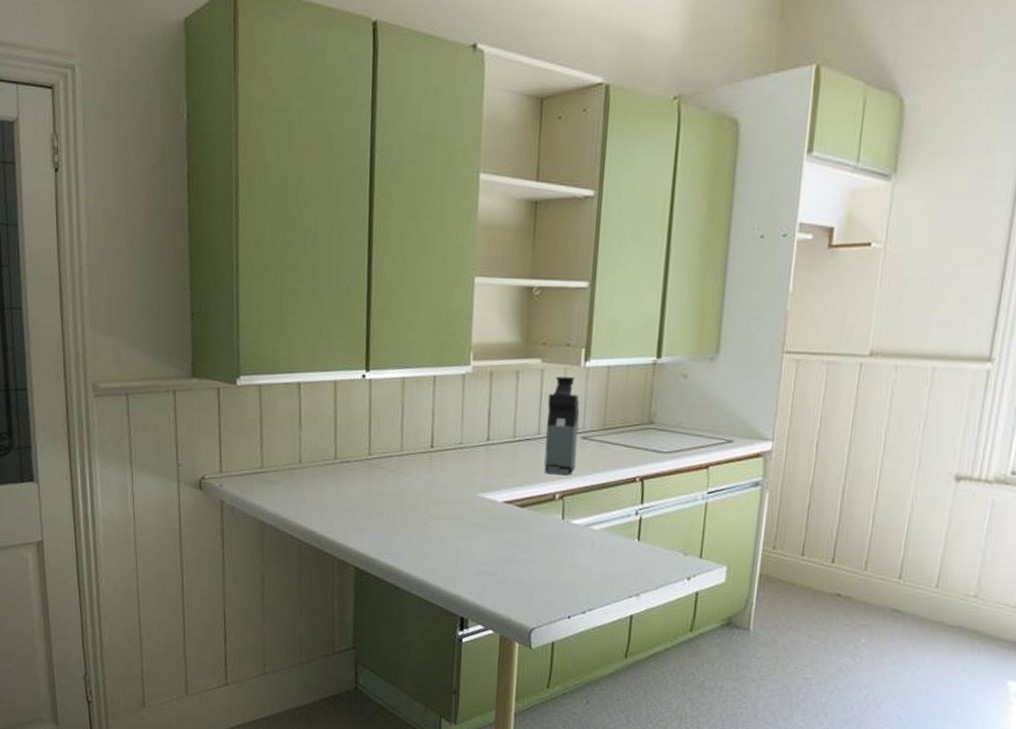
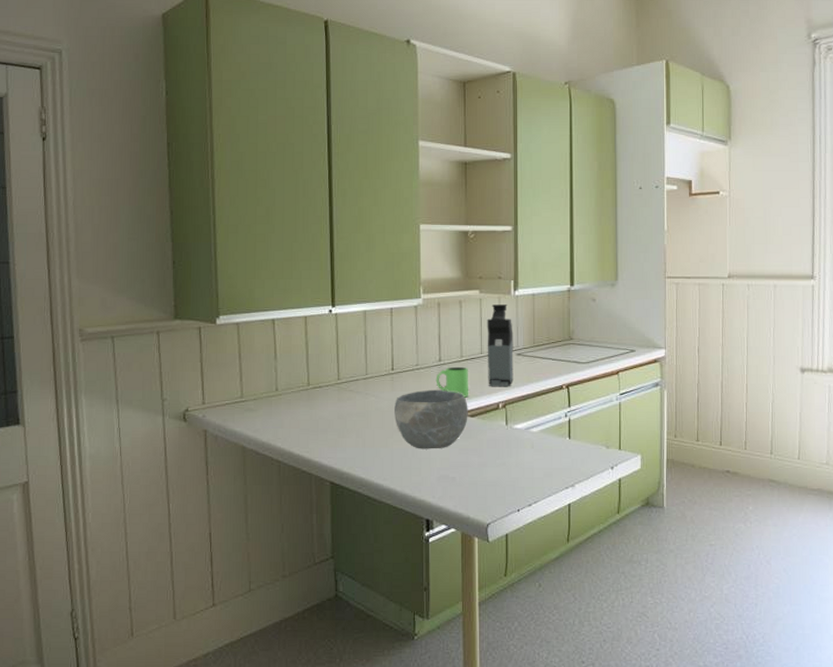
bowl: none [431,472,518,541] -> present [395,389,468,449]
mug: none [481,447,523,485] -> present [435,366,469,398]

